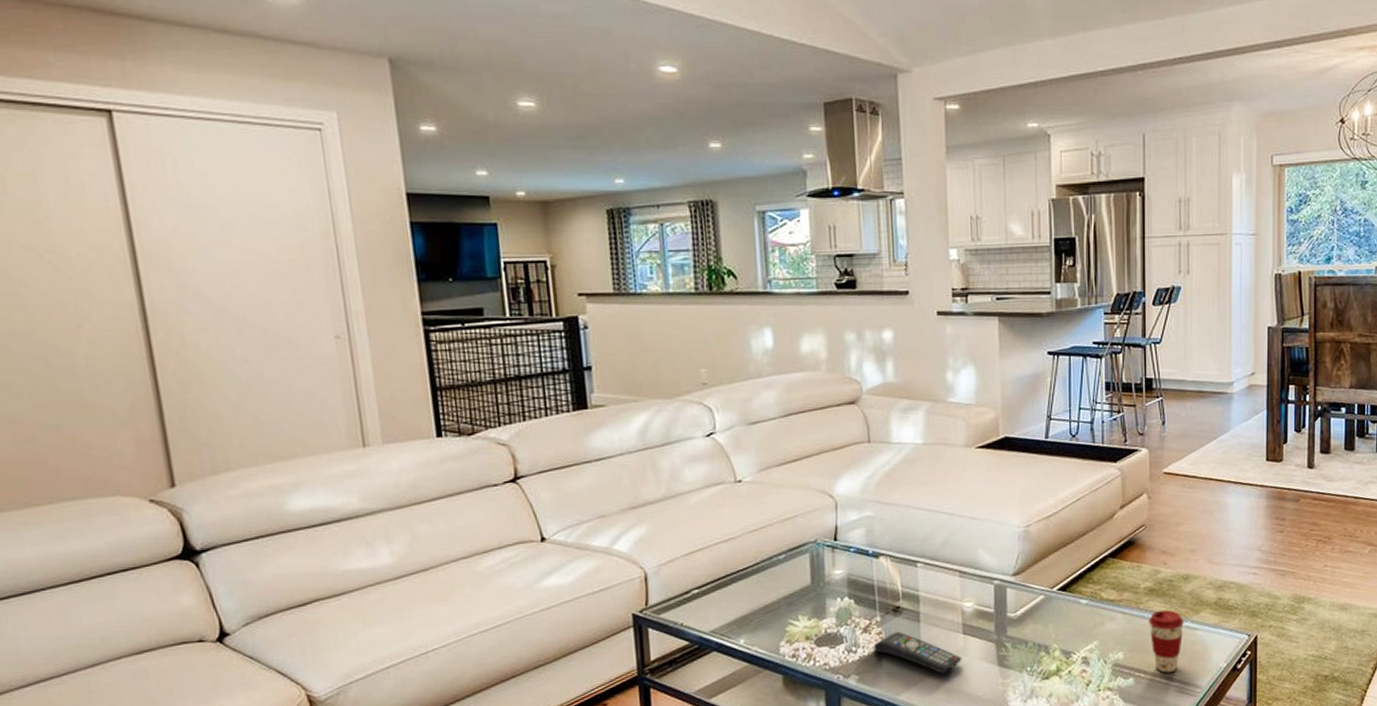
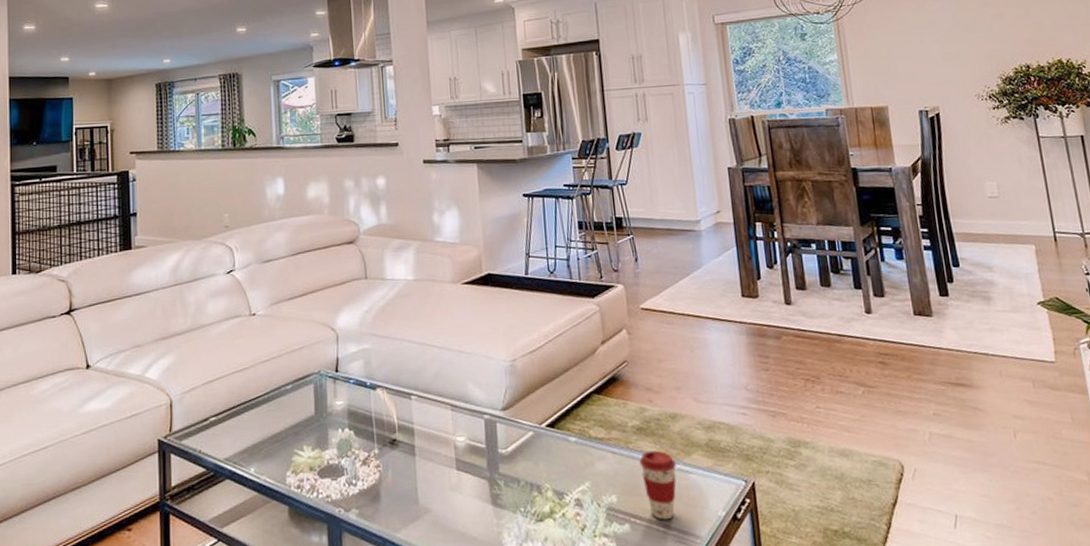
remote control: present [873,632,962,674] -> none [372,465,457,512]

